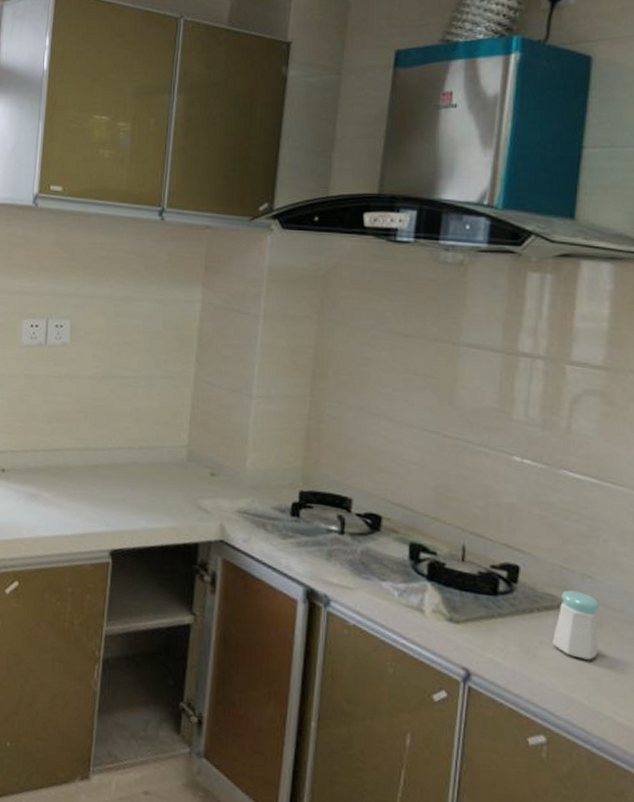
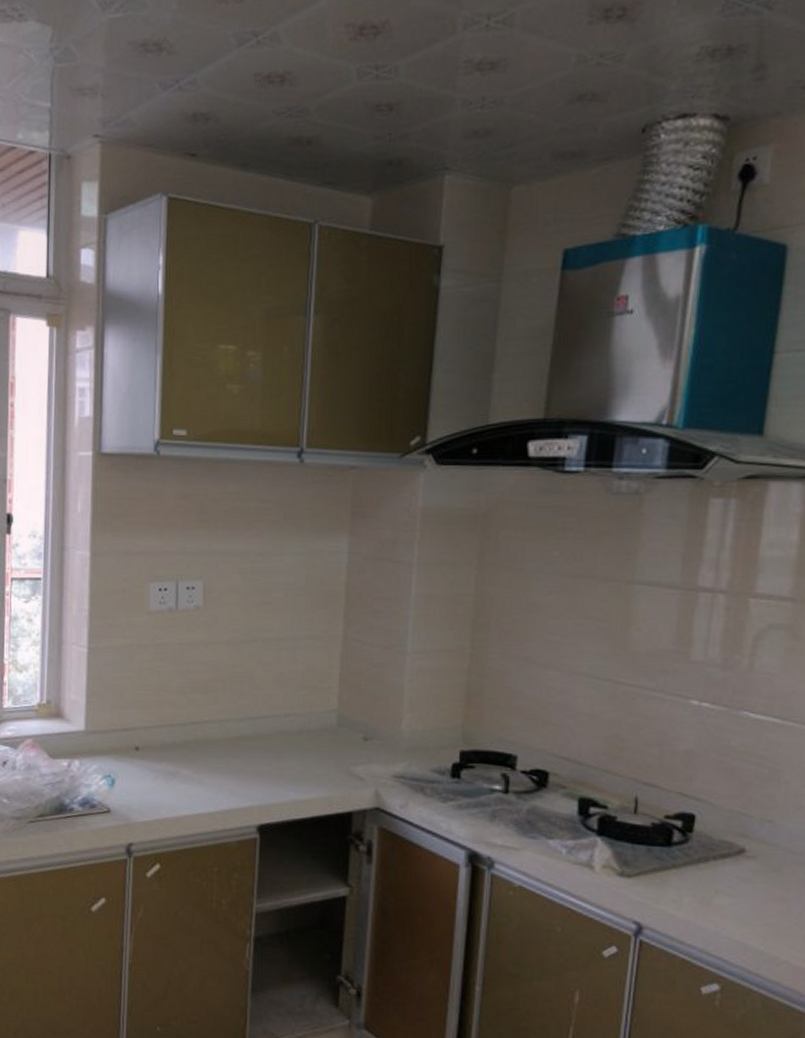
salt shaker: present [553,590,599,660] -> none [729,836,779,906]

